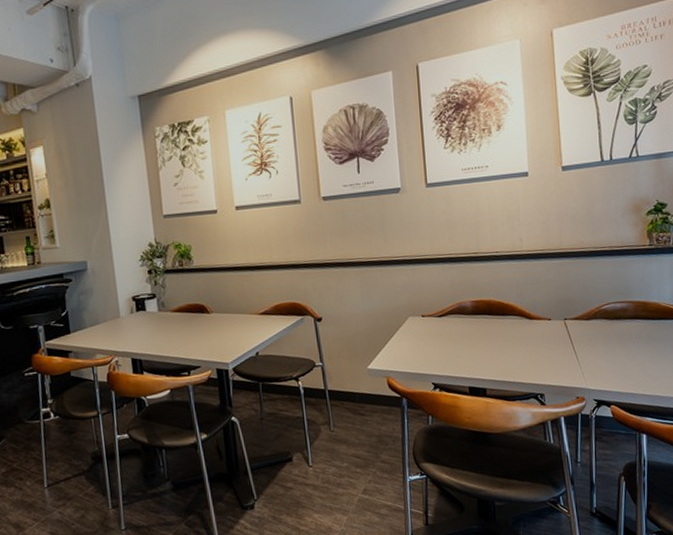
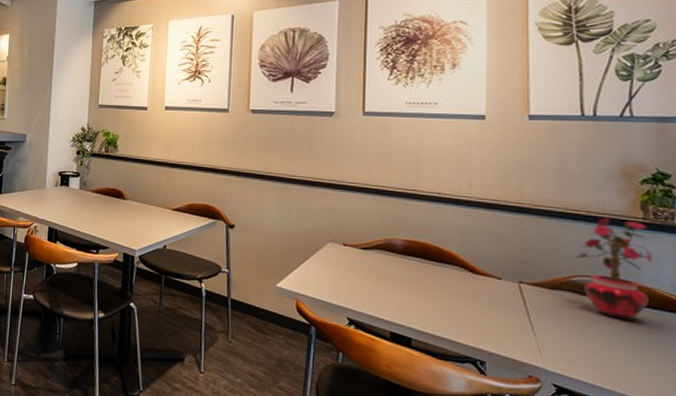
potted plant: none [604,248,658,334] -> present [576,217,654,320]

